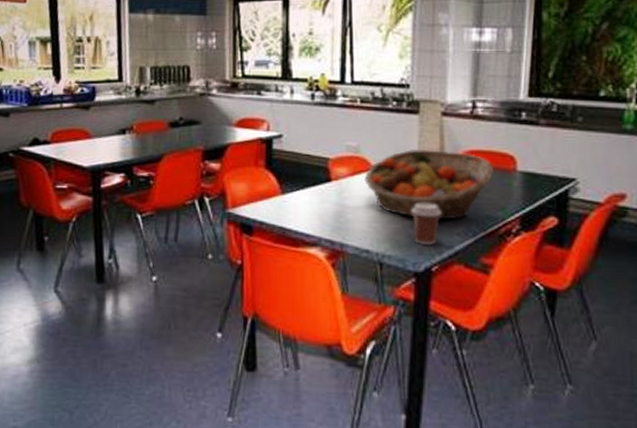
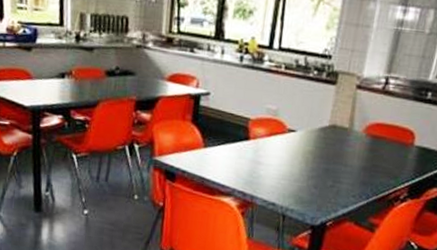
fruit basket: present [365,148,493,220] -> none [279,117,394,184]
coffee cup: present [412,203,441,246] -> none [315,166,342,204]

